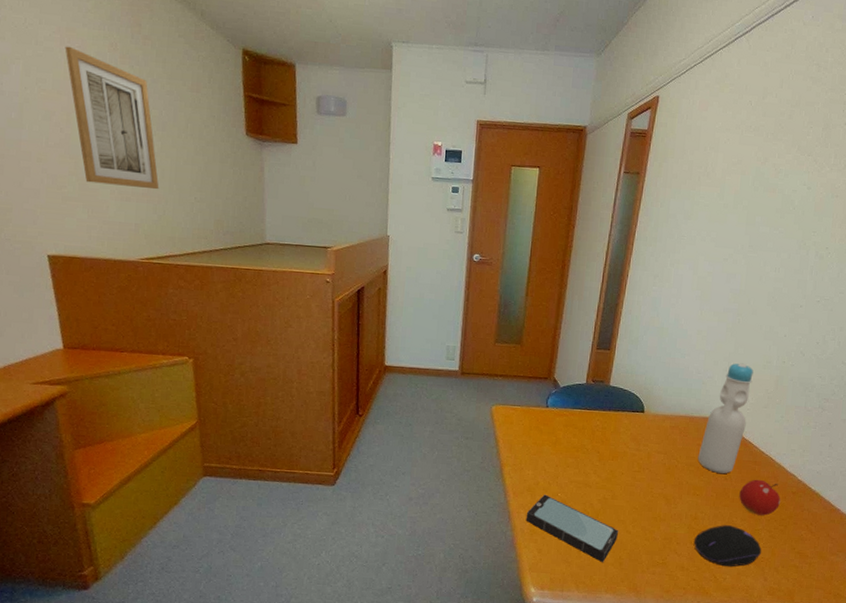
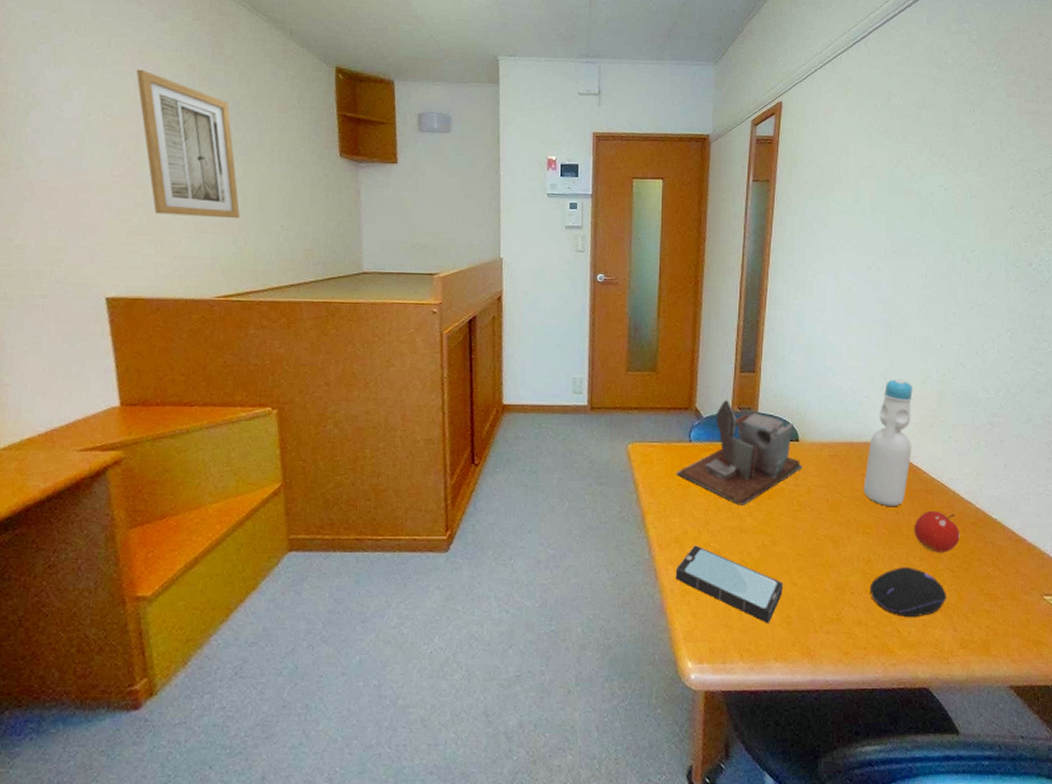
desk organizer: none [533,373,646,464] -> present [676,400,803,506]

